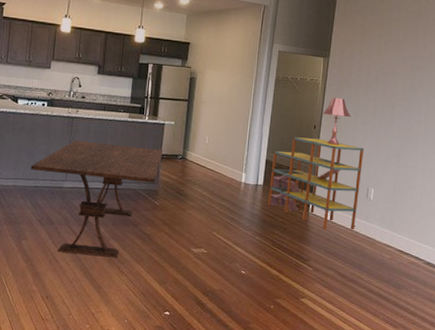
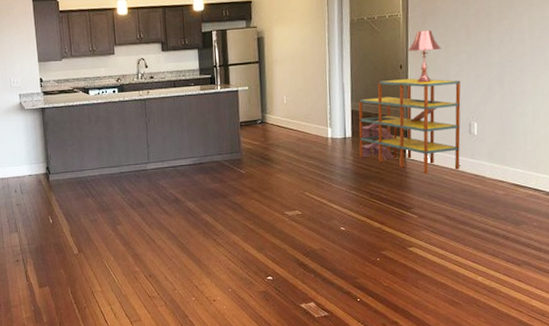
dining table: present [30,140,163,258] -> none [113,117,241,232]

